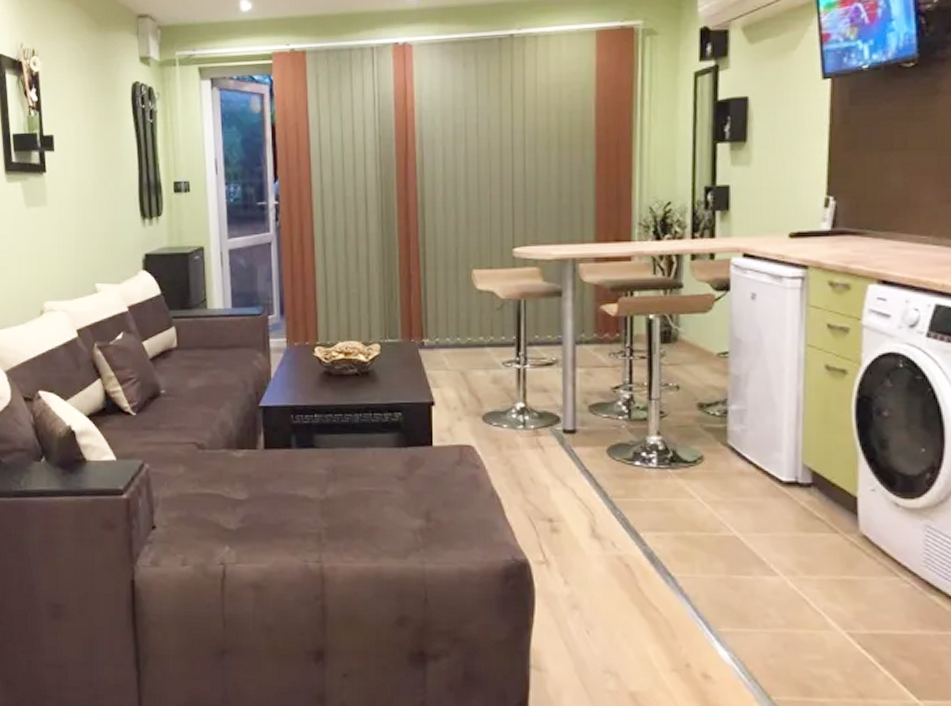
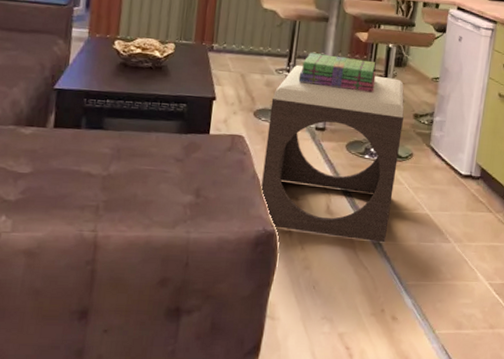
footstool: none [502,354,683,576] -> present [261,65,404,243]
stack of books: none [533,337,636,380] -> present [298,53,376,93]

